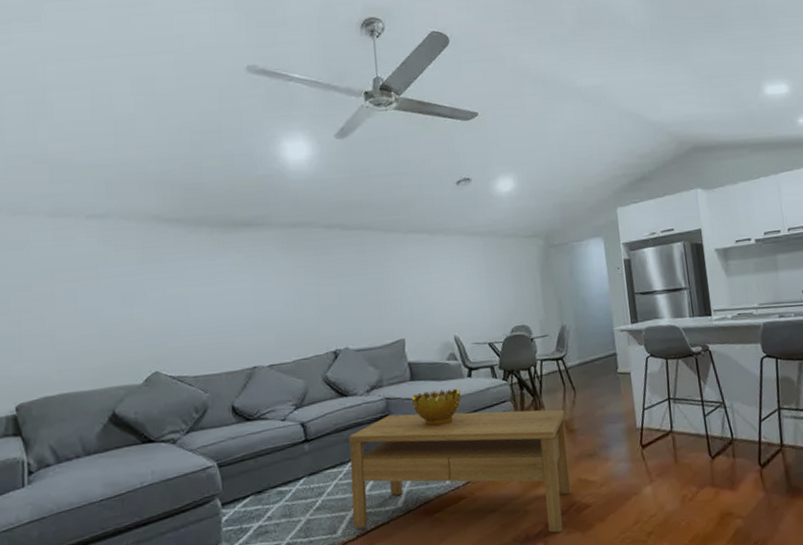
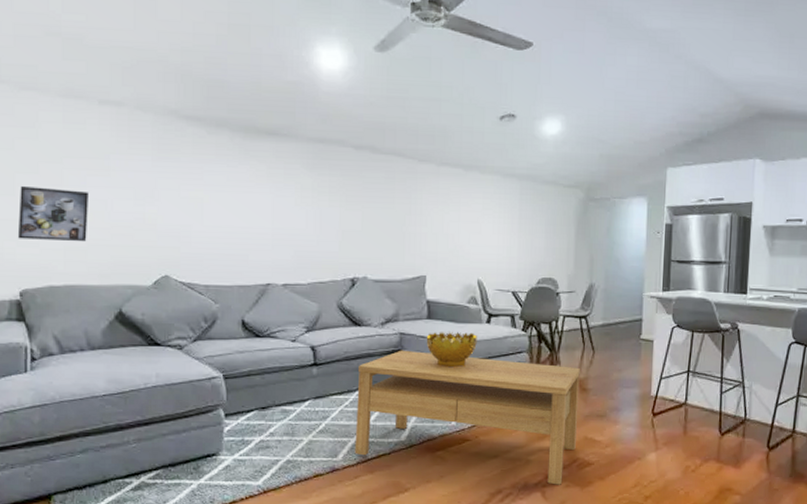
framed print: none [12,301,80,355] -> present [17,185,88,242]

